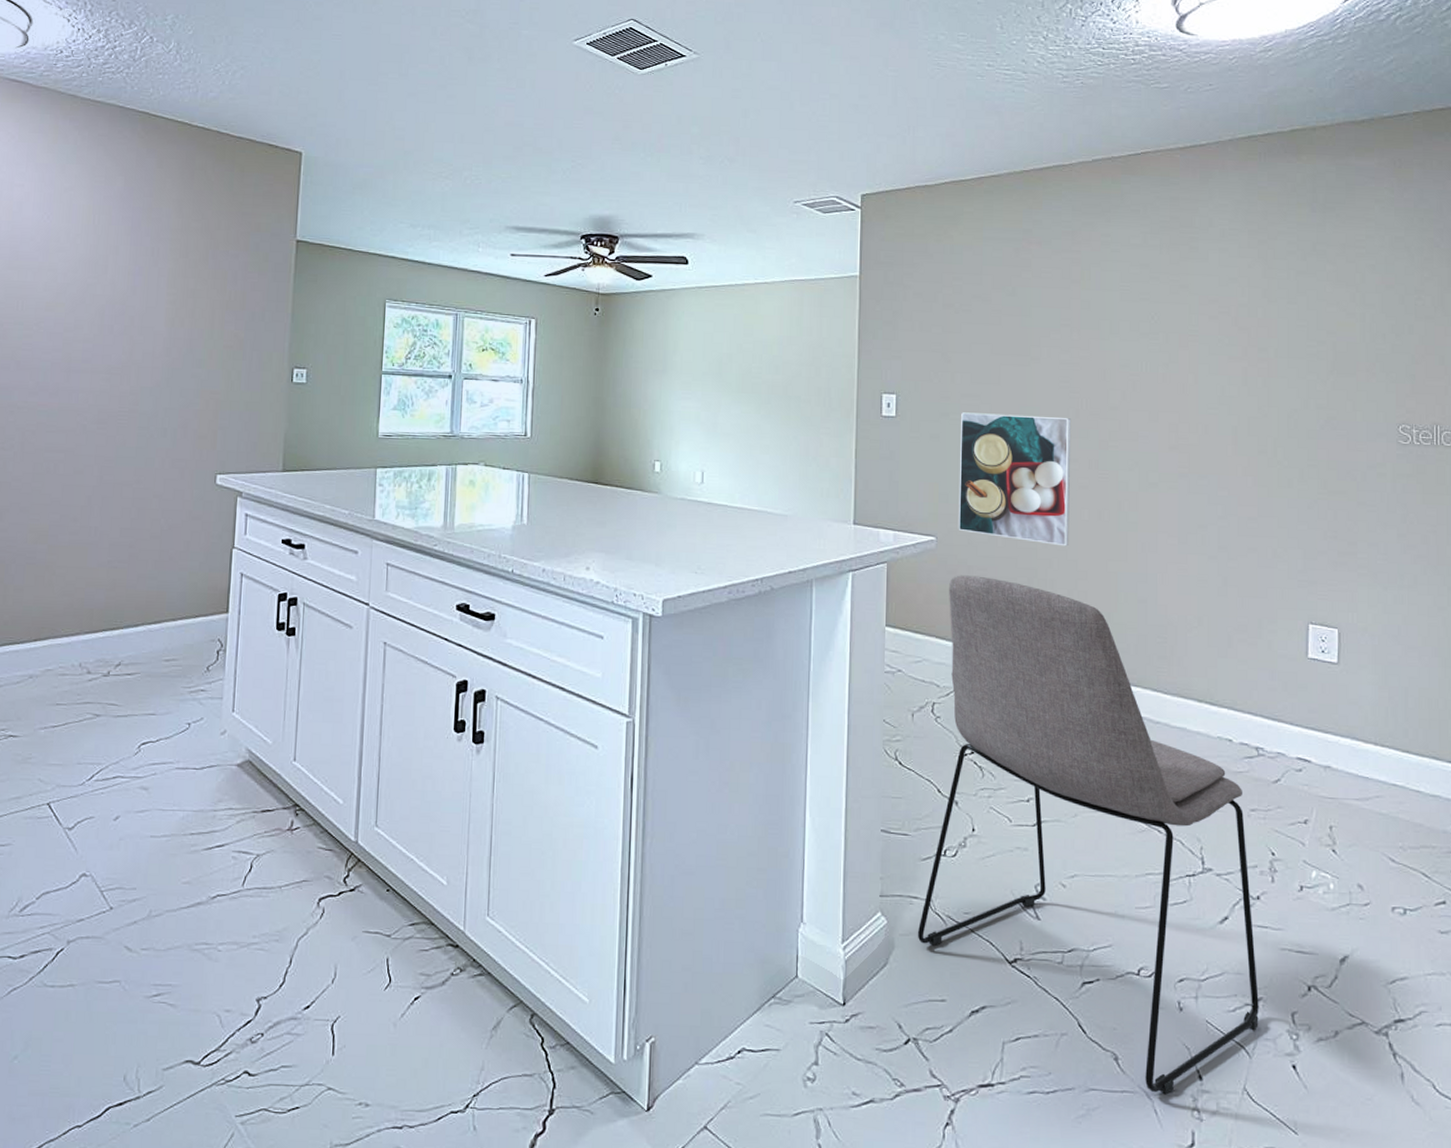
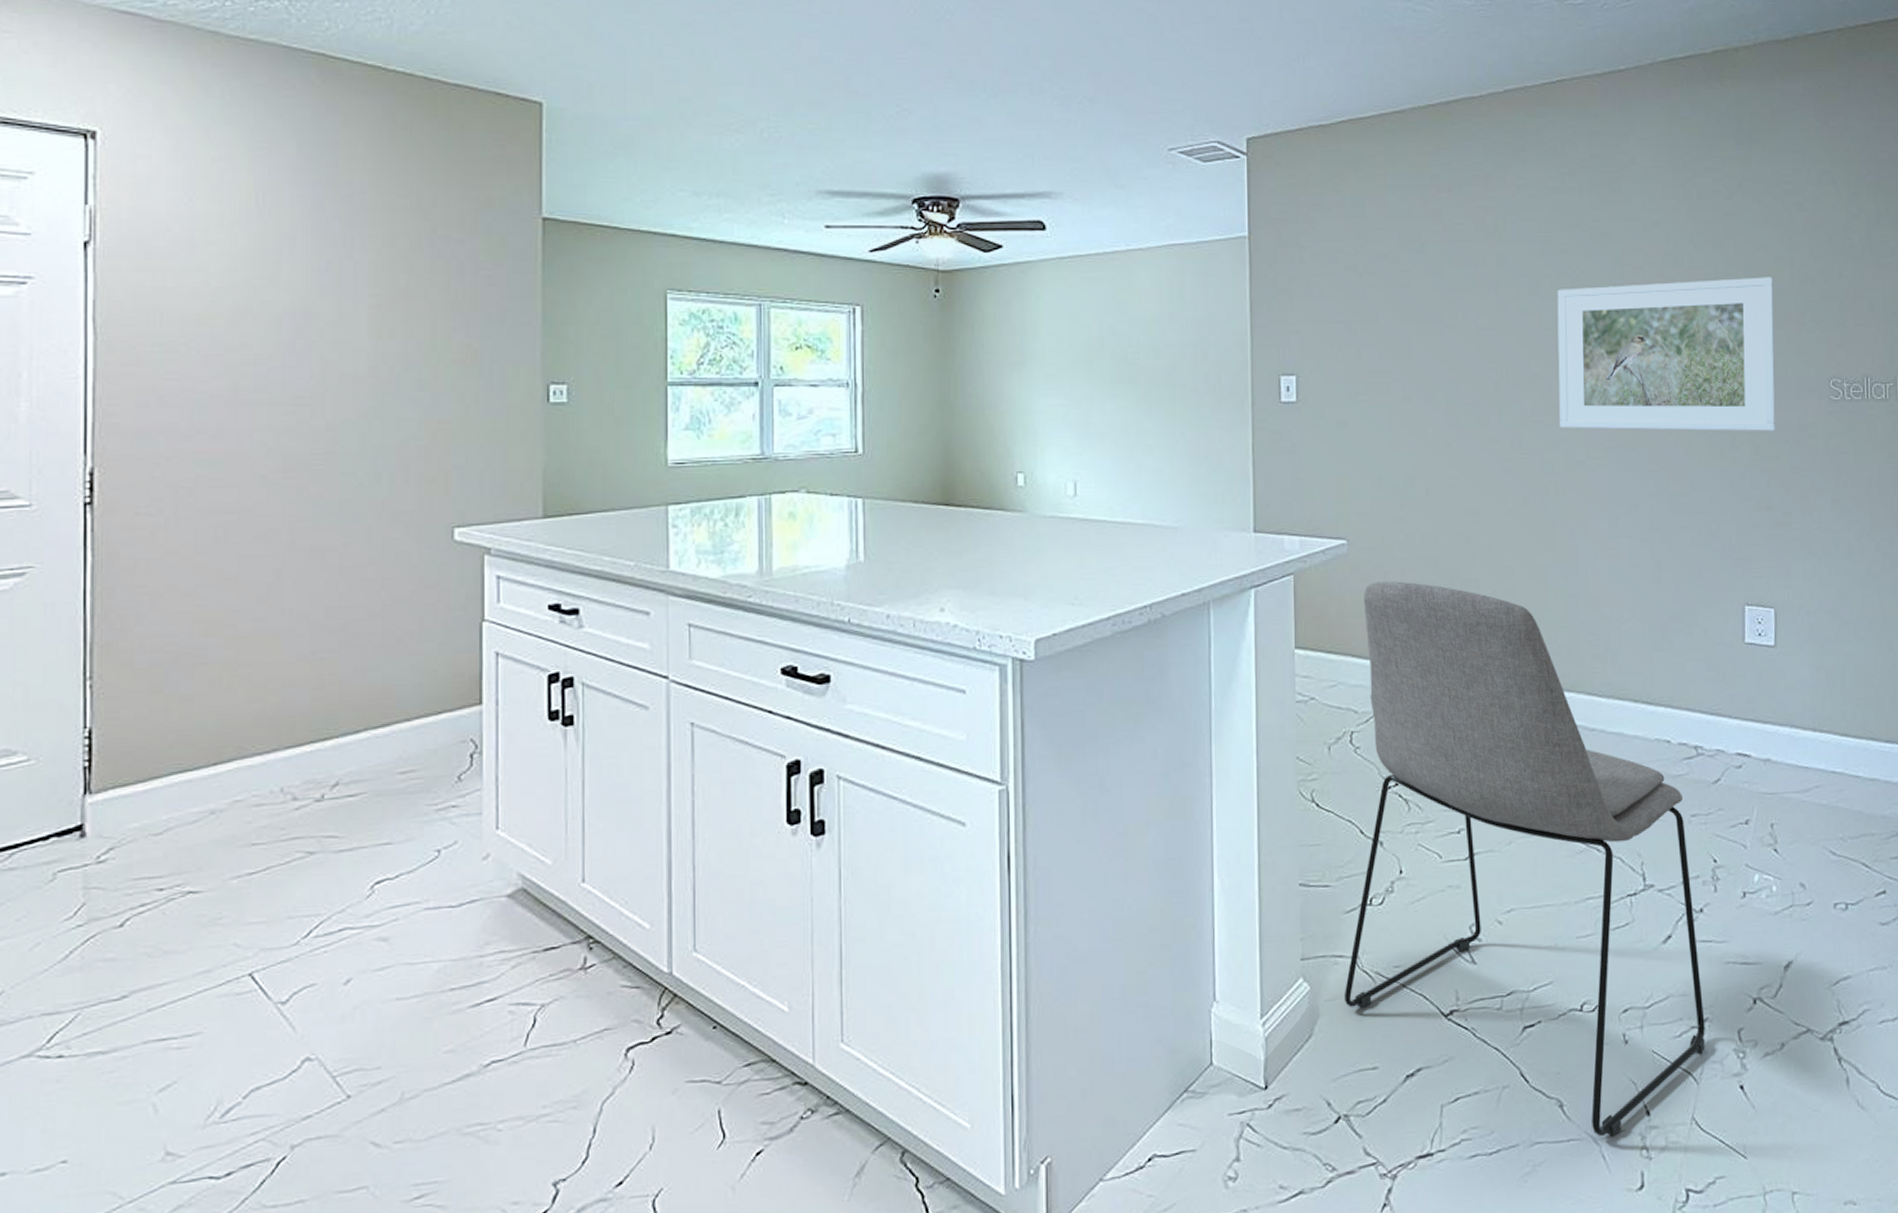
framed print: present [958,412,1070,547] -> none [1370,391,1493,540]
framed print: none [1135,330,1345,469] -> present [1557,277,1776,432]

